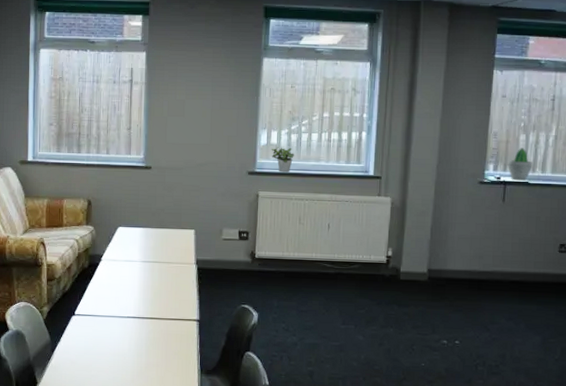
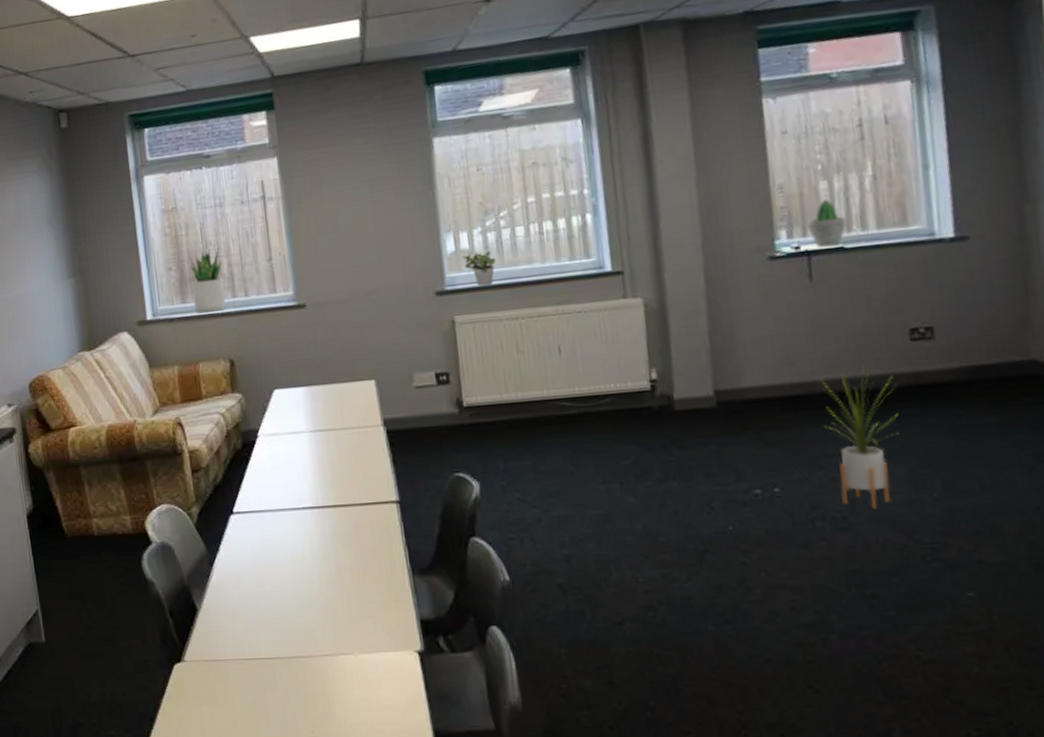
planter: none [66,113,92,163] -> present [190,247,226,314]
house plant: none [494,265,544,362] -> present [819,366,899,509]

